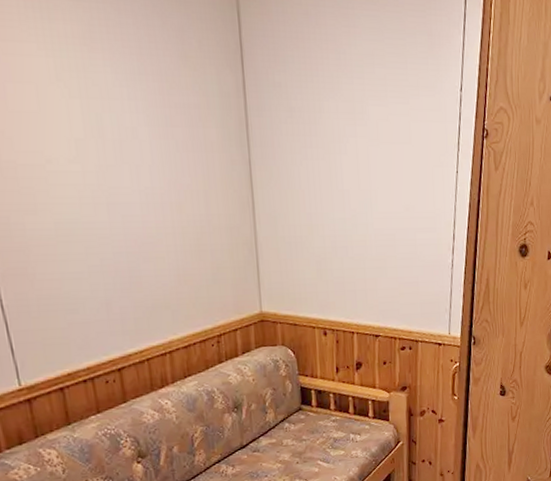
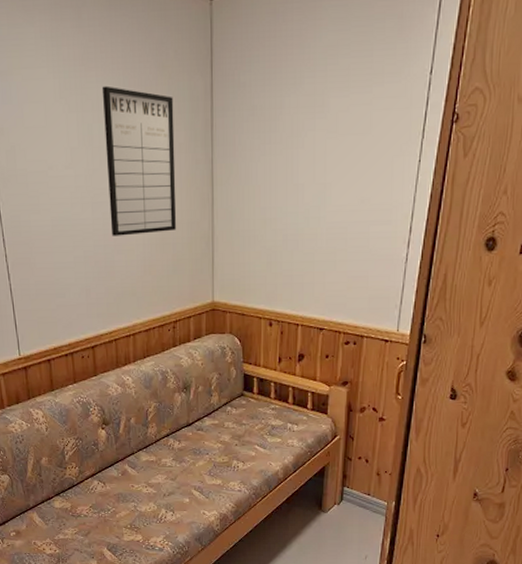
writing board: none [111,71,213,242] -> present [101,85,176,236]

